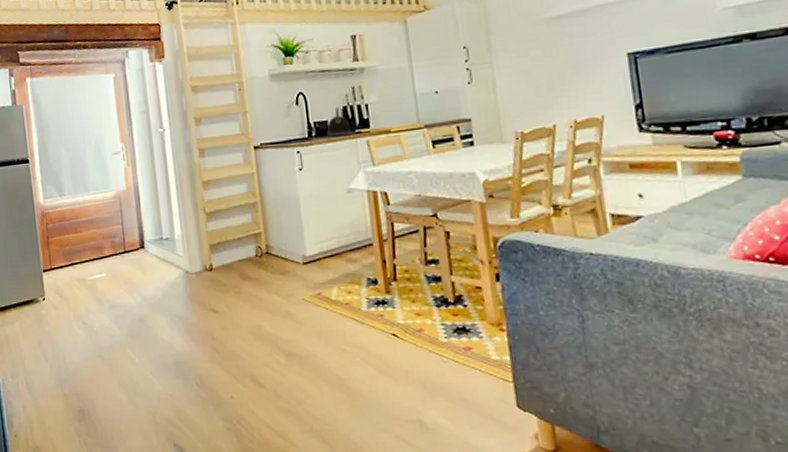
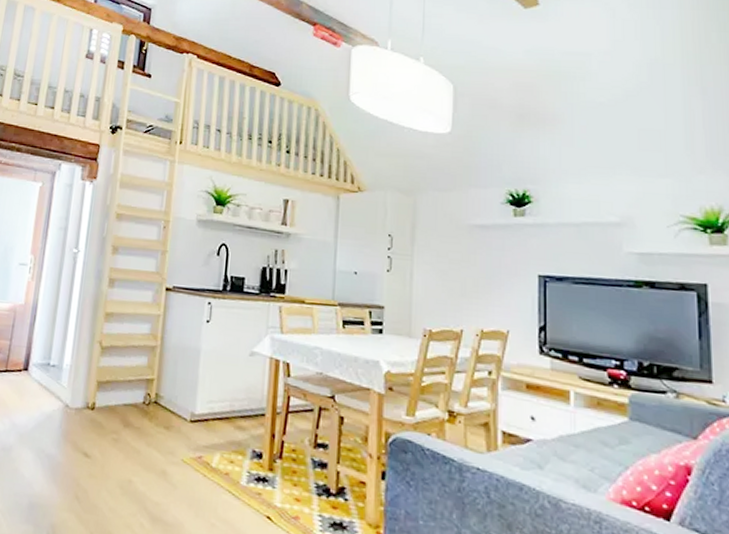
kettle: present [326,106,352,138] -> none [241,265,267,298]

